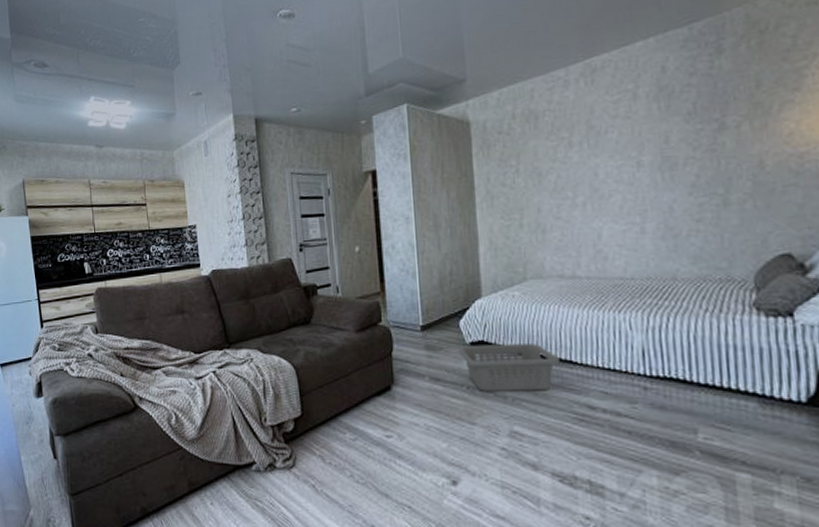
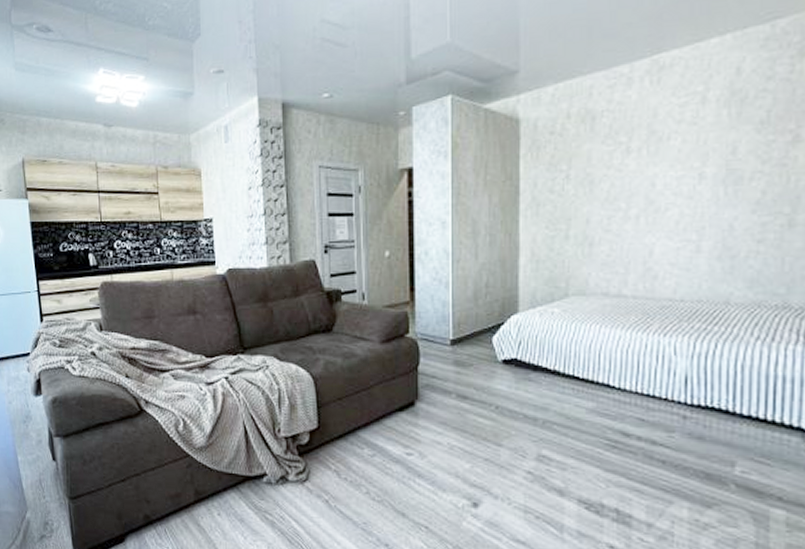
laundry basket: present [458,344,560,391] -> none [489,363,596,415]

